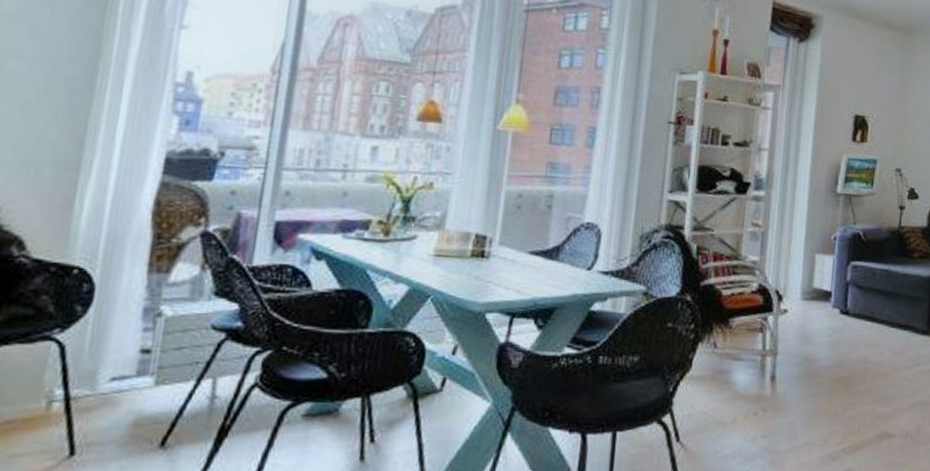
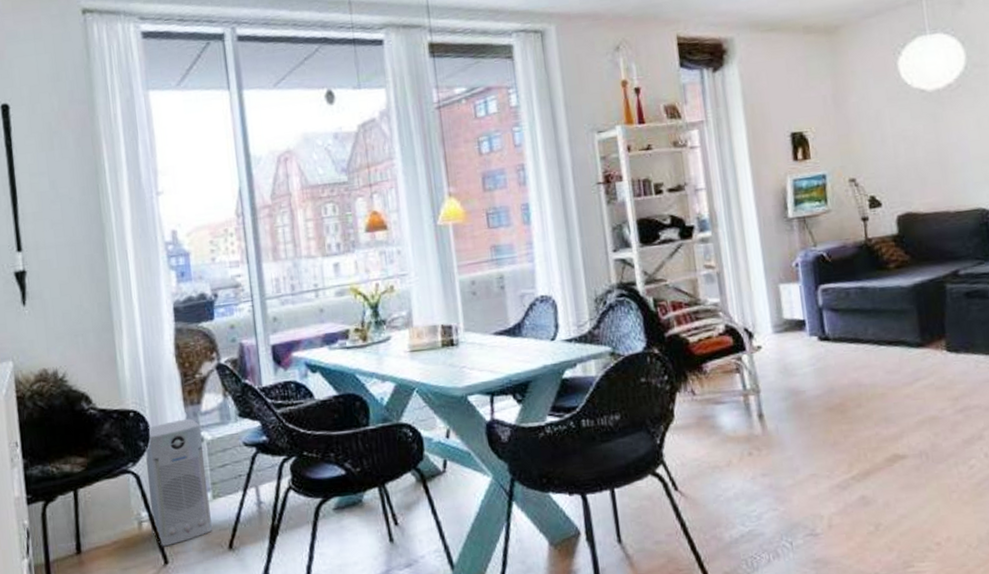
air purifier: none [68,287,163,435] -> present [145,418,212,547]

